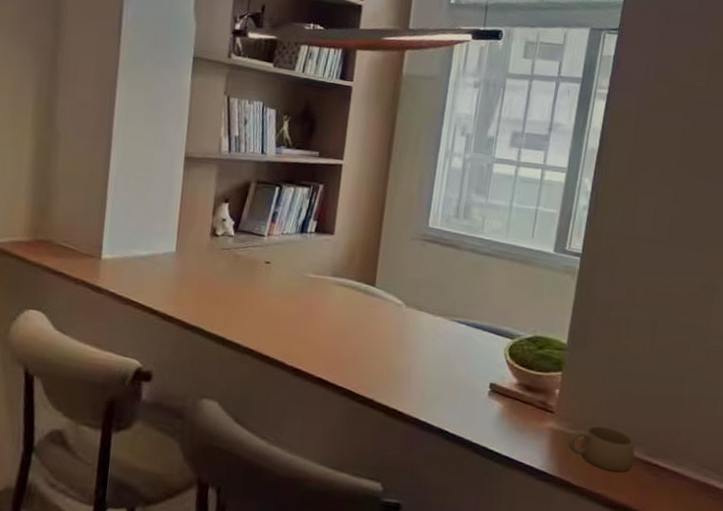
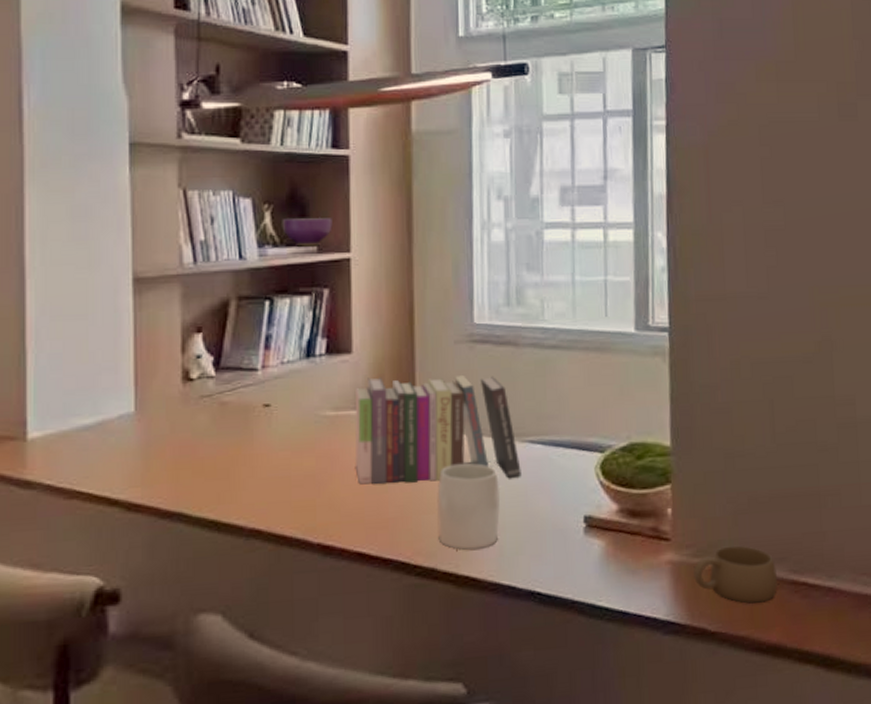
bowl: none [295,128,333,152] -> present [282,218,333,247]
books: none [325,254,448,346] -> present [354,374,521,485]
mug: none [378,328,430,393] -> present [436,463,500,551]

